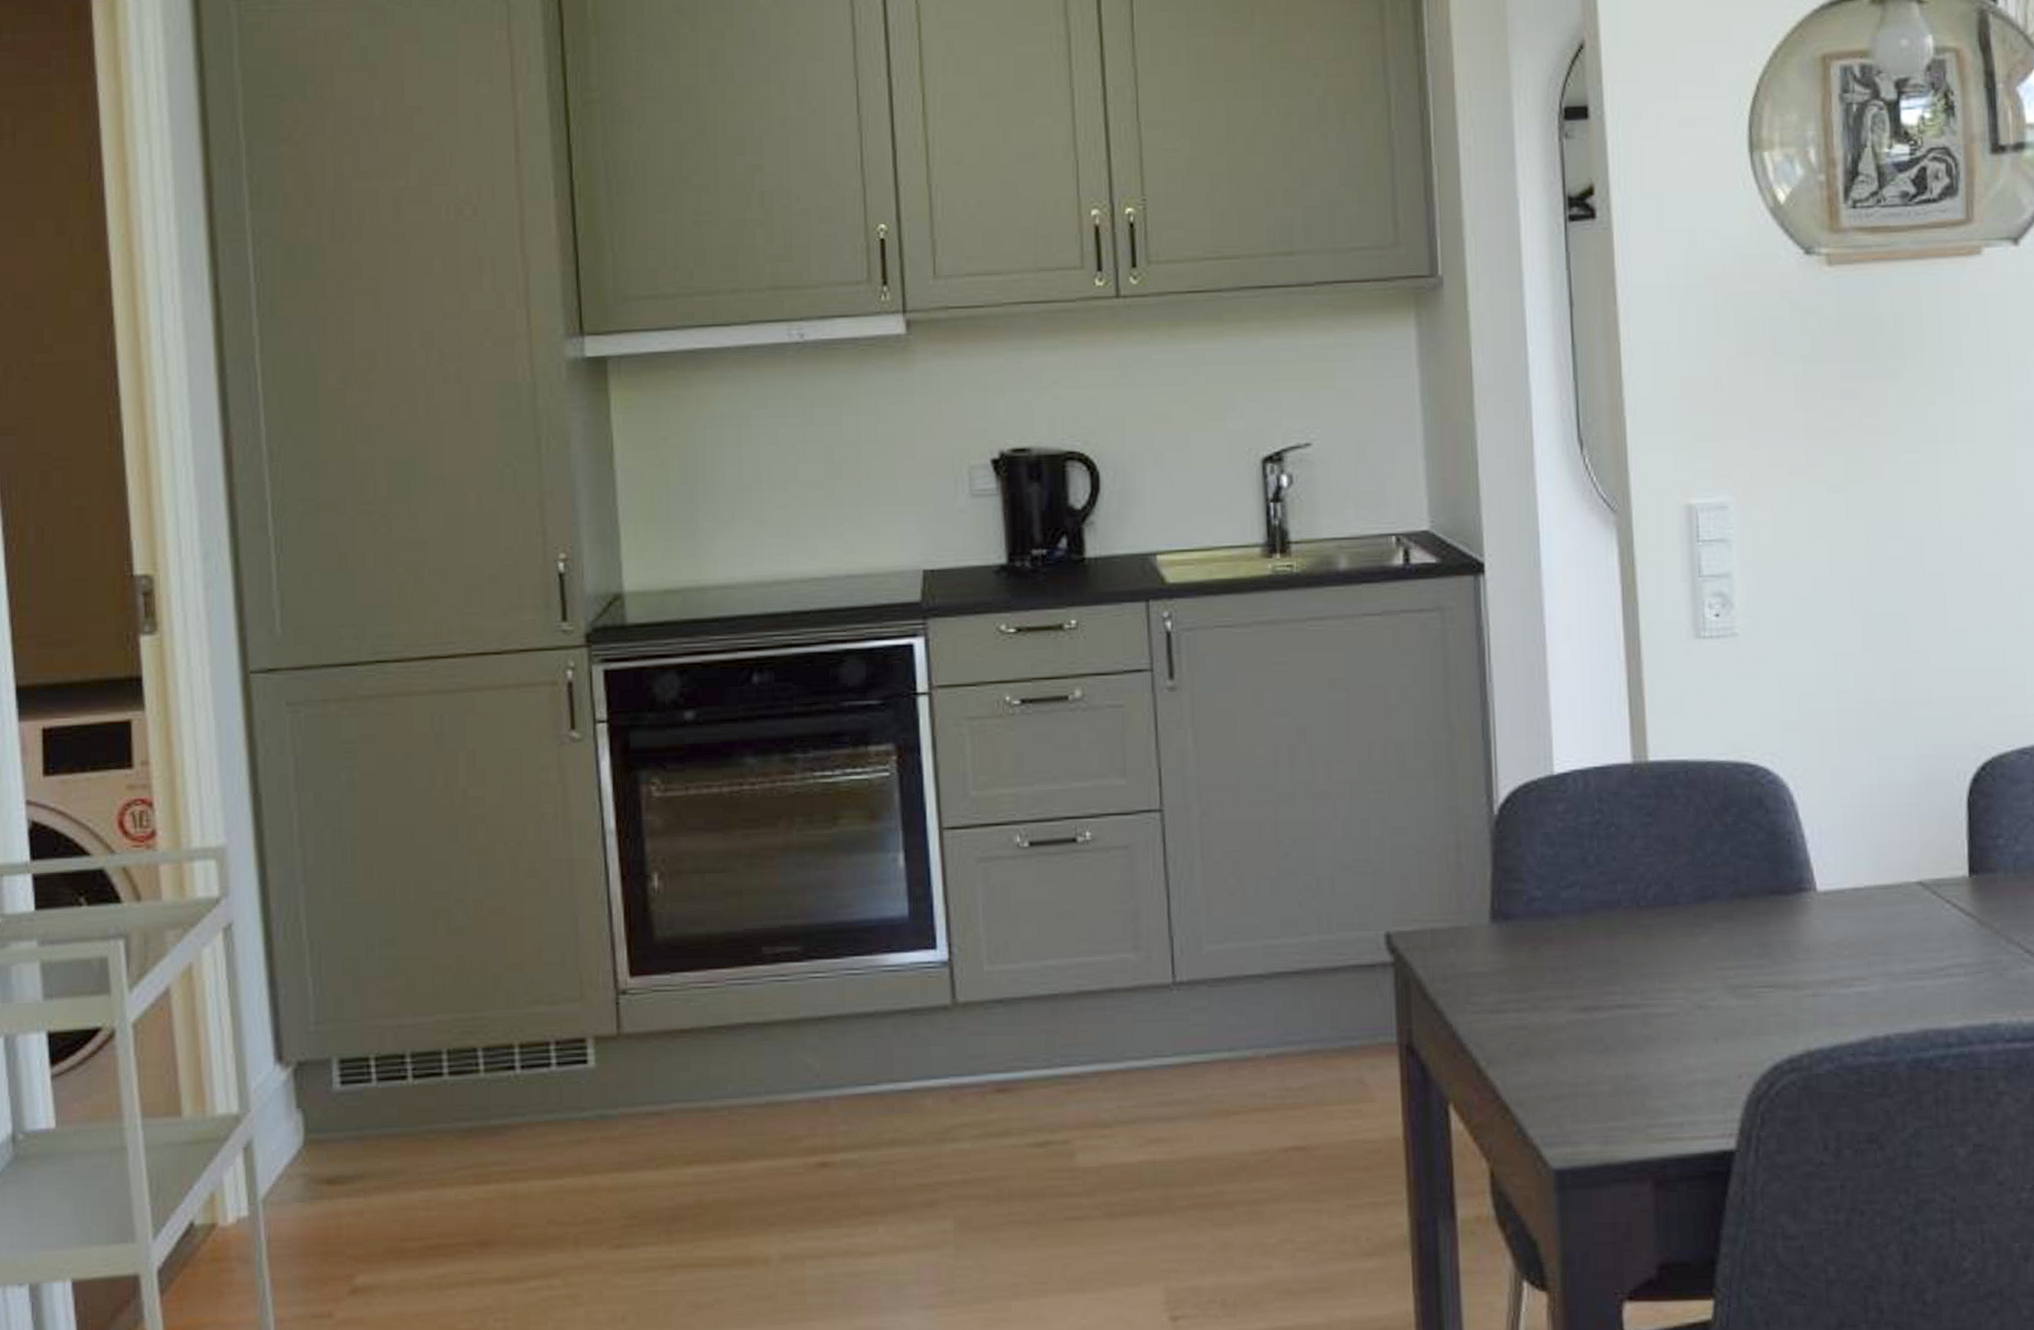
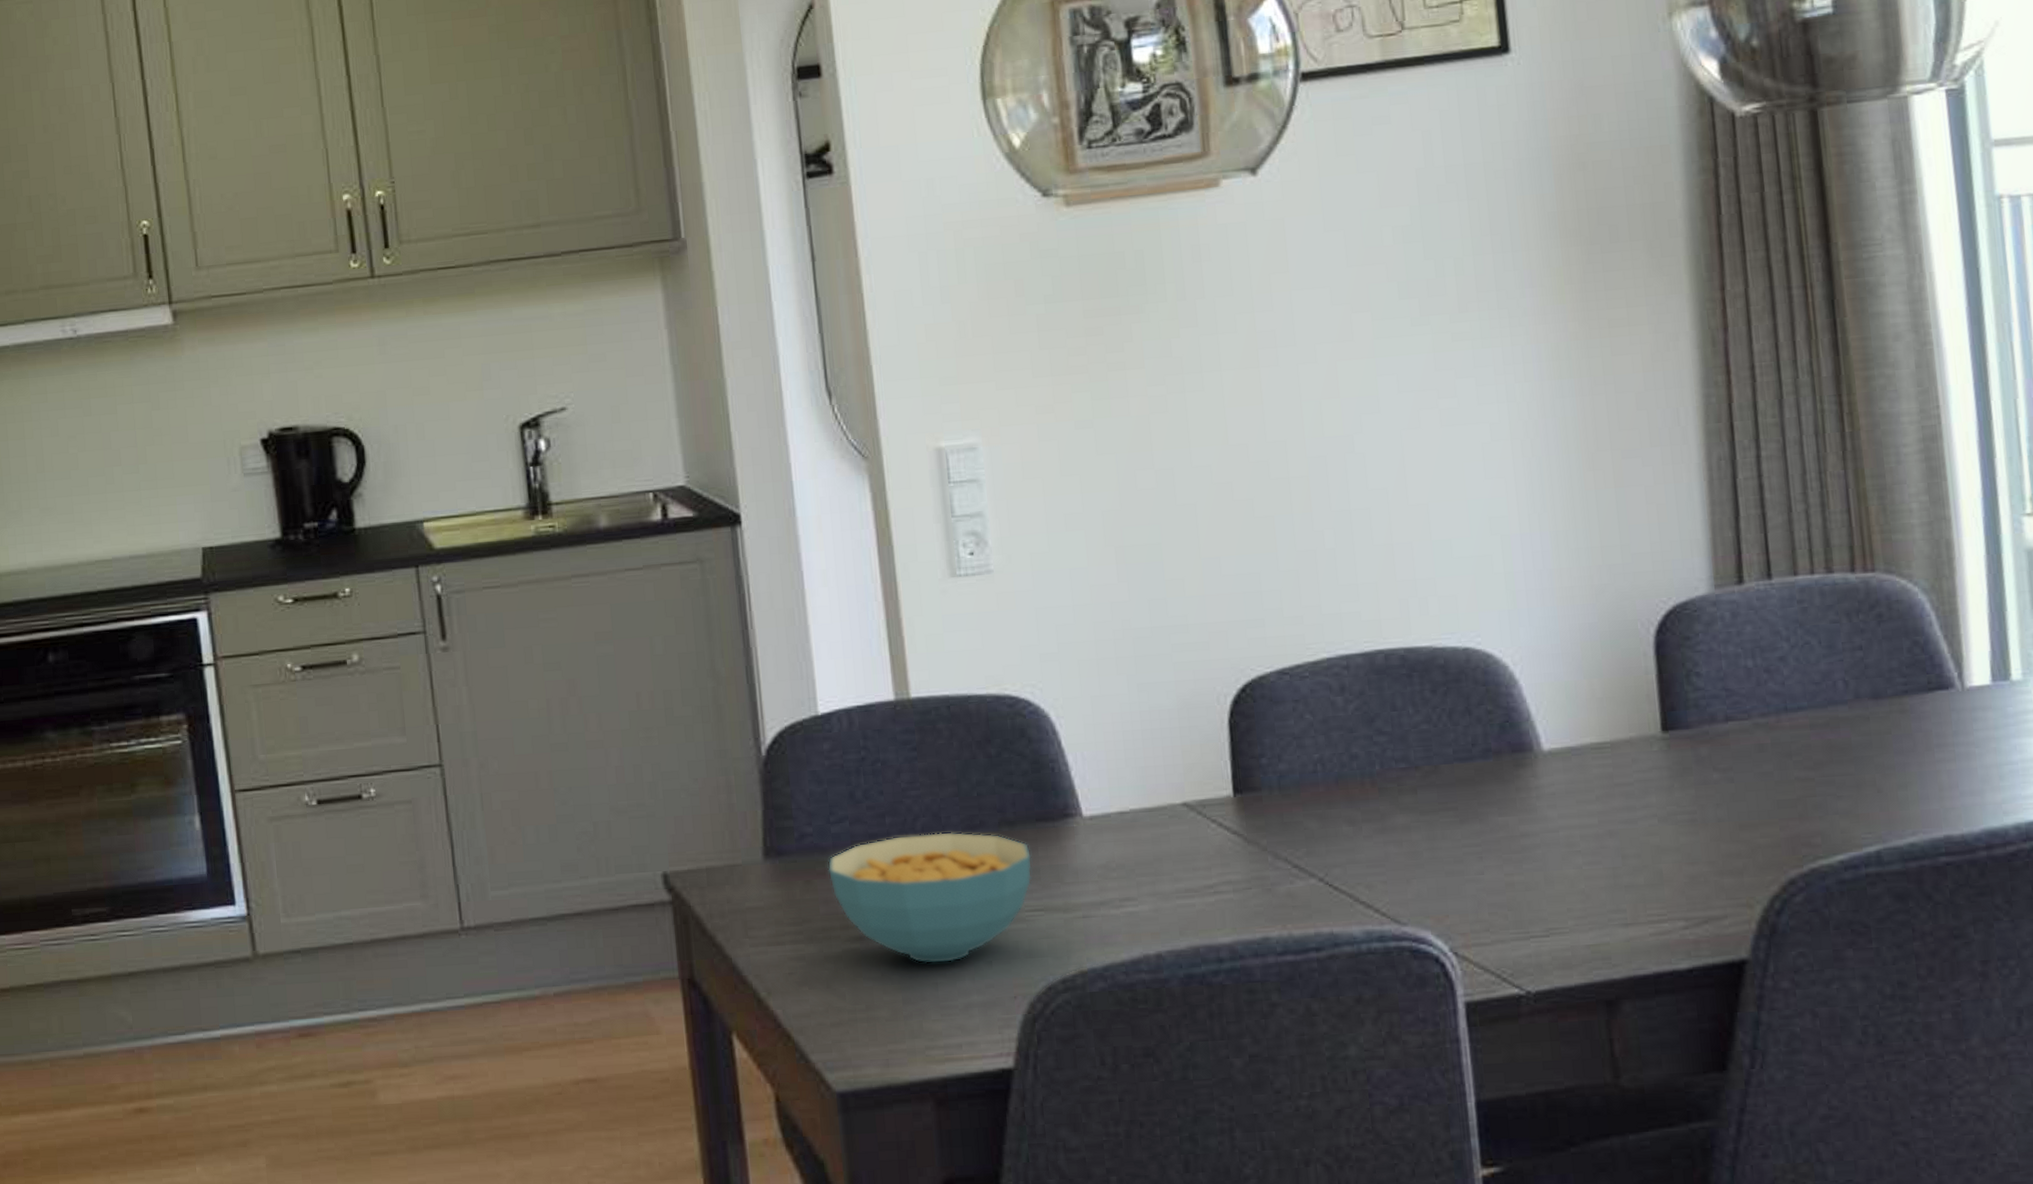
cereal bowl: none [1555,902,1764,1039] -> present [827,832,1032,964]

